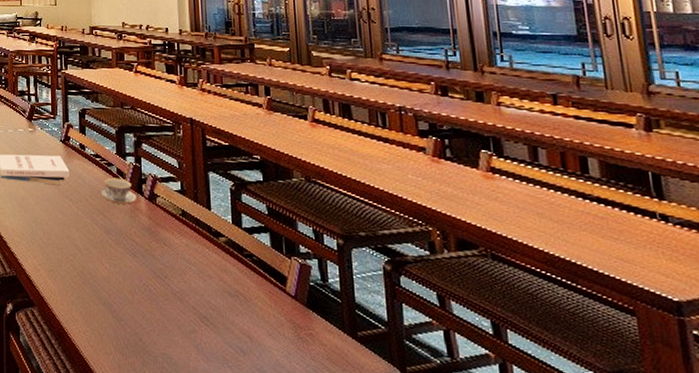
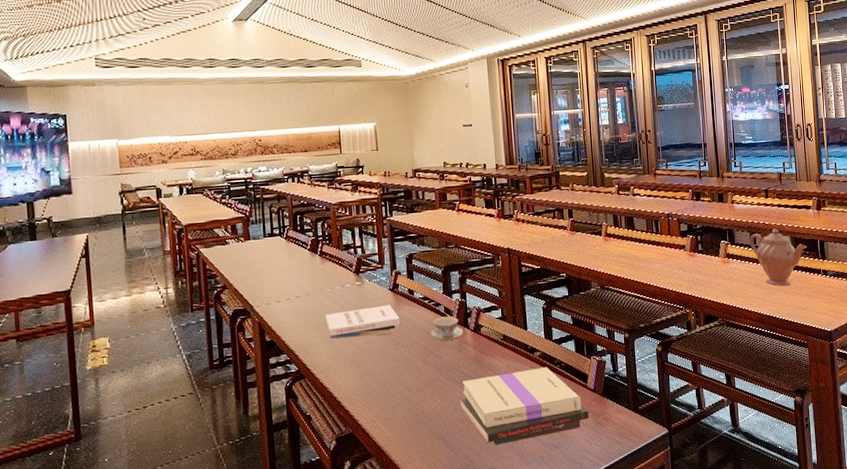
books: none [130,250,289,338] -> present [460,367,590,445]
teapot: none [528,146,629,225] -> present [750,229,807,287]

